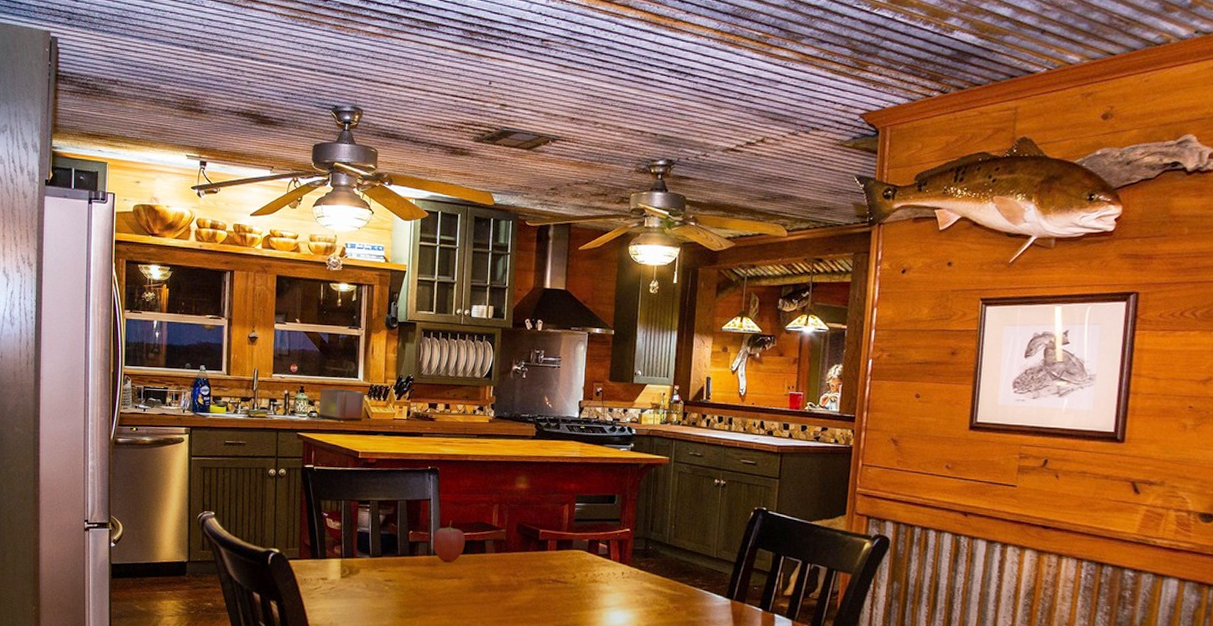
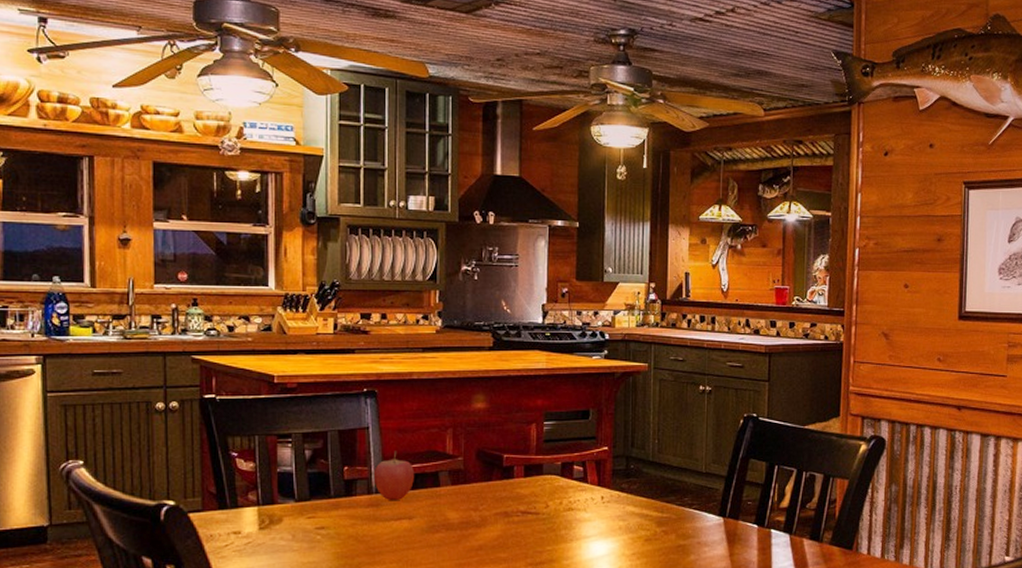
toaster: present [319,388,364,422] -> none [218,299,278,341]

